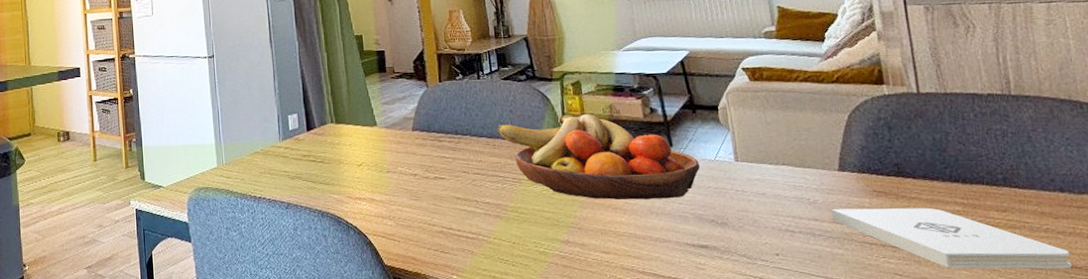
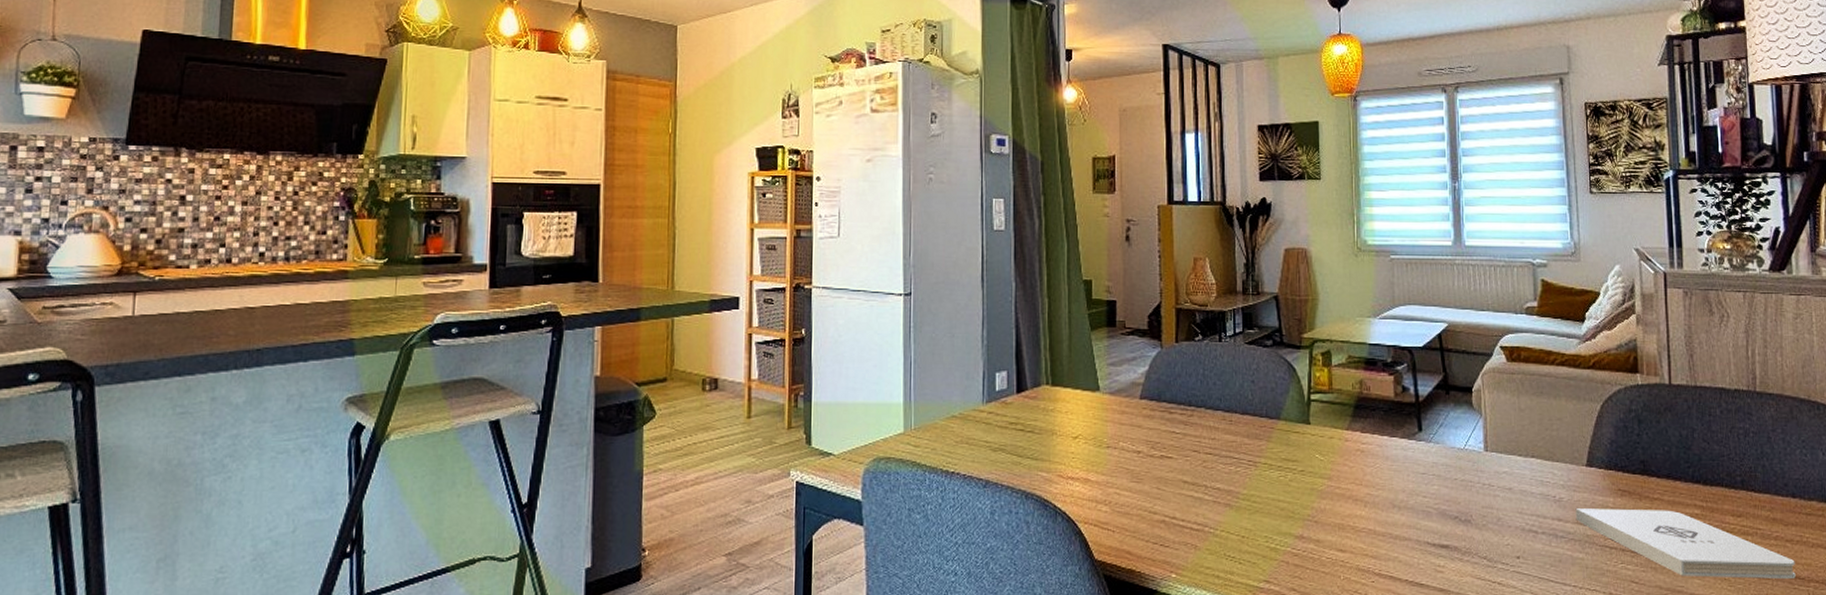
fruit bowl: present [496,114,700,200] -> none [1235,389,1448,491]

